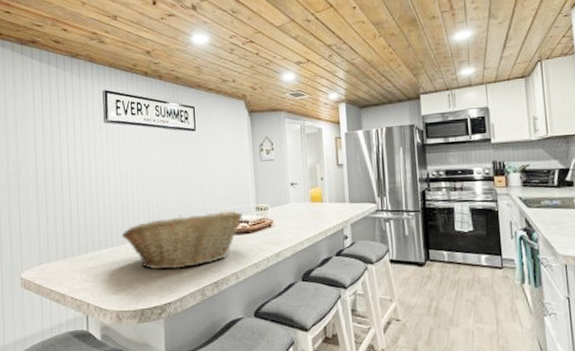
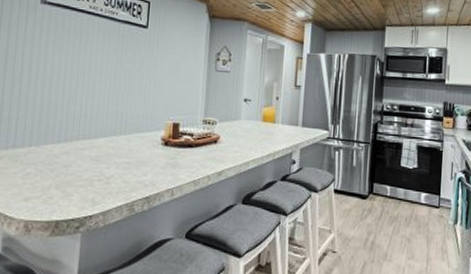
fruit basket: present [121,210,242,270] -> none [43,119,187,179]

